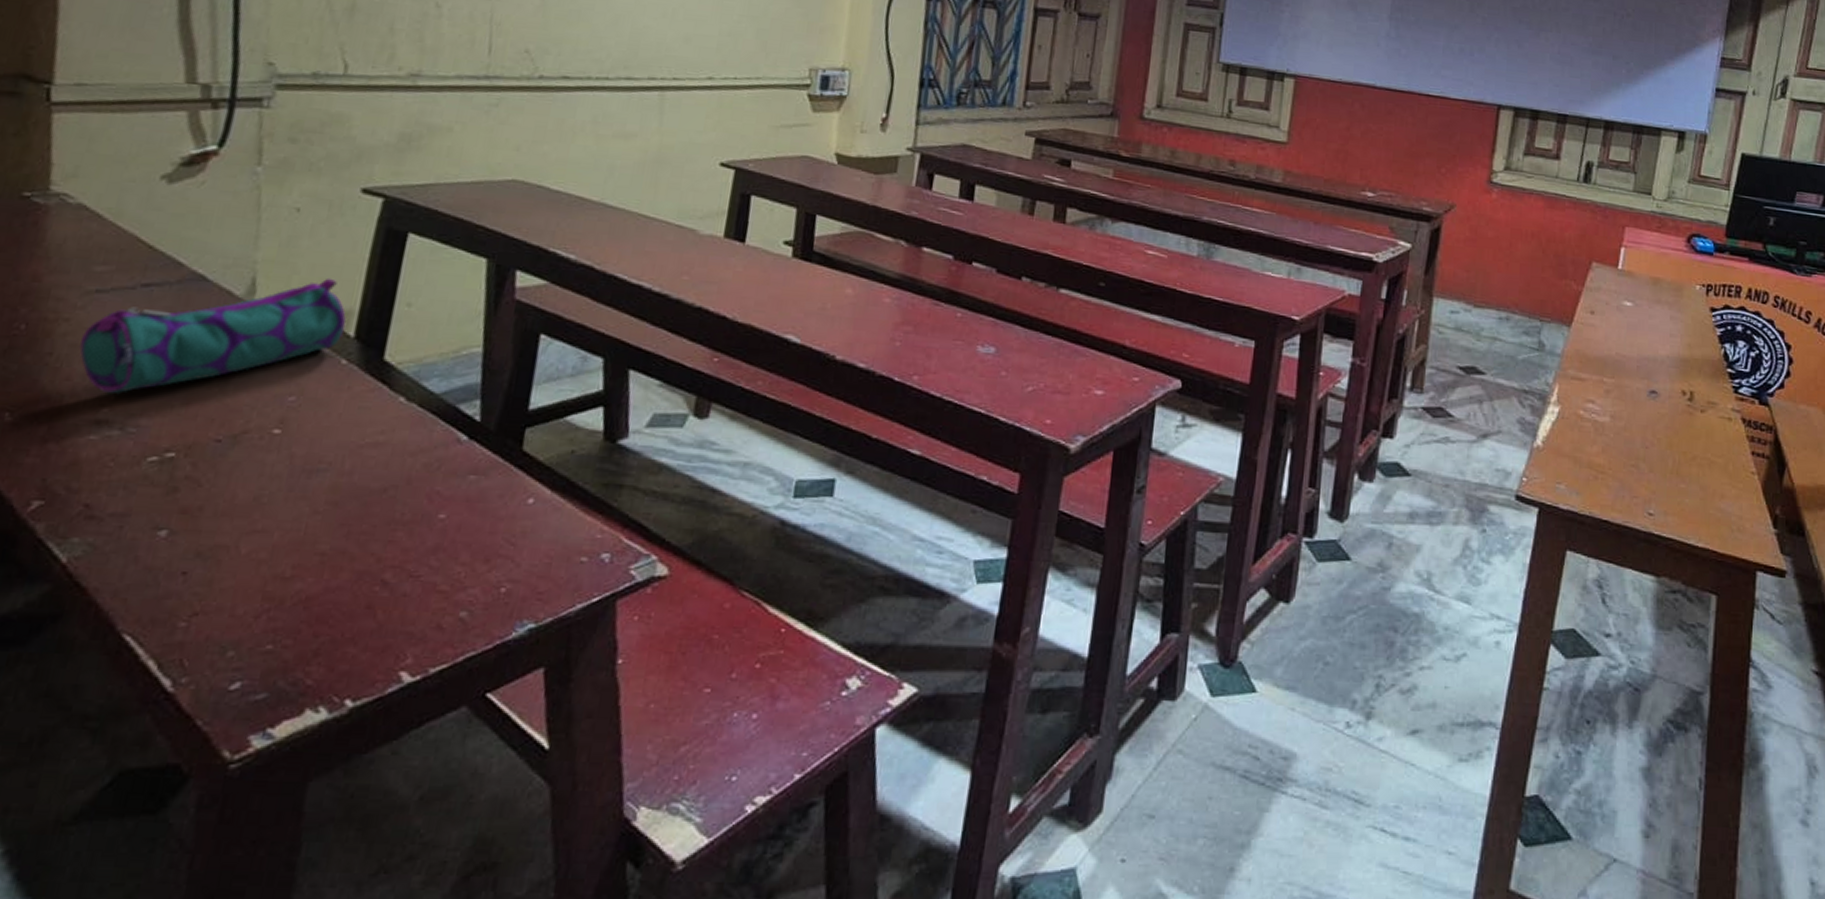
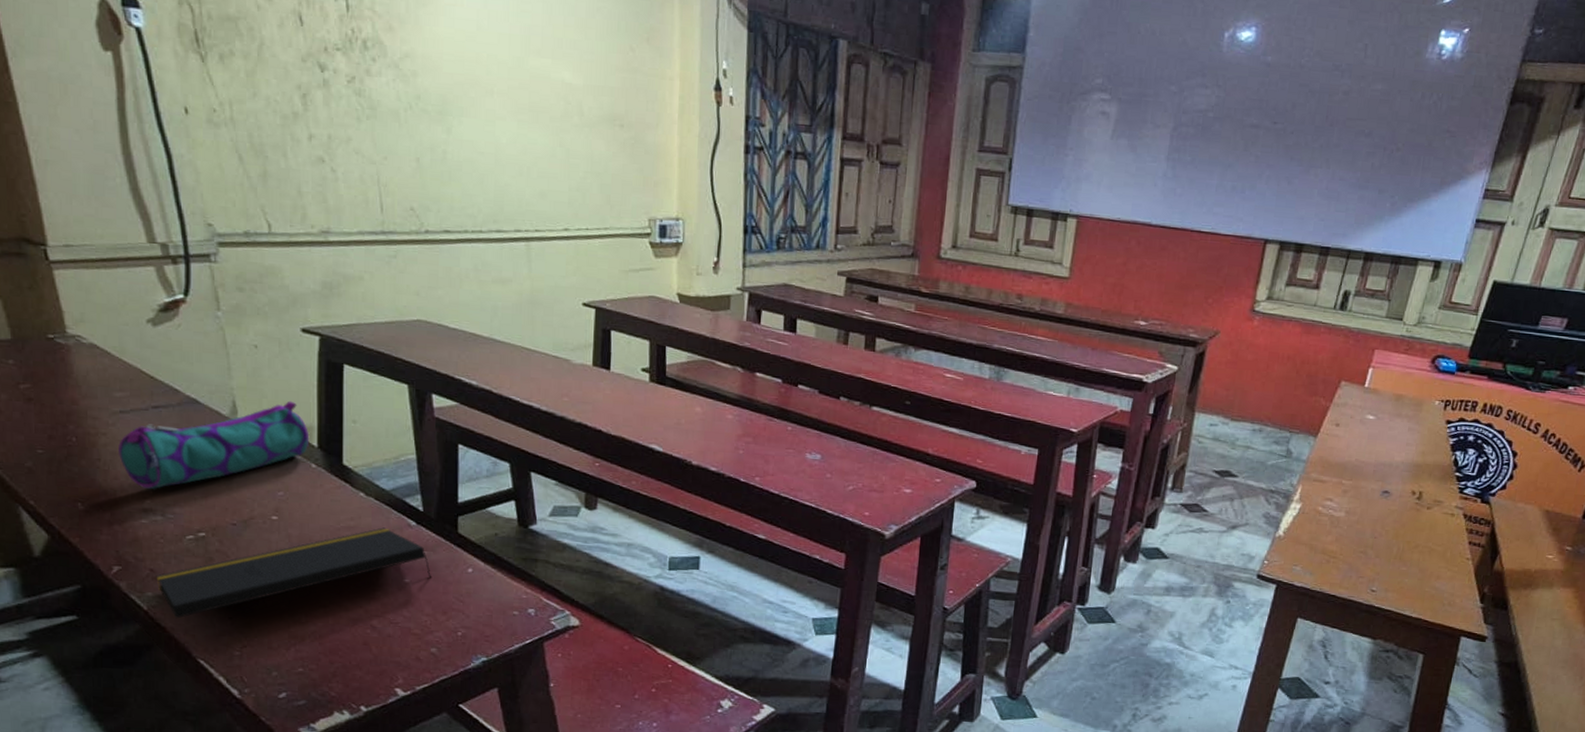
notepad: none [90,443,478,575] -> present [156,527,432,619]

